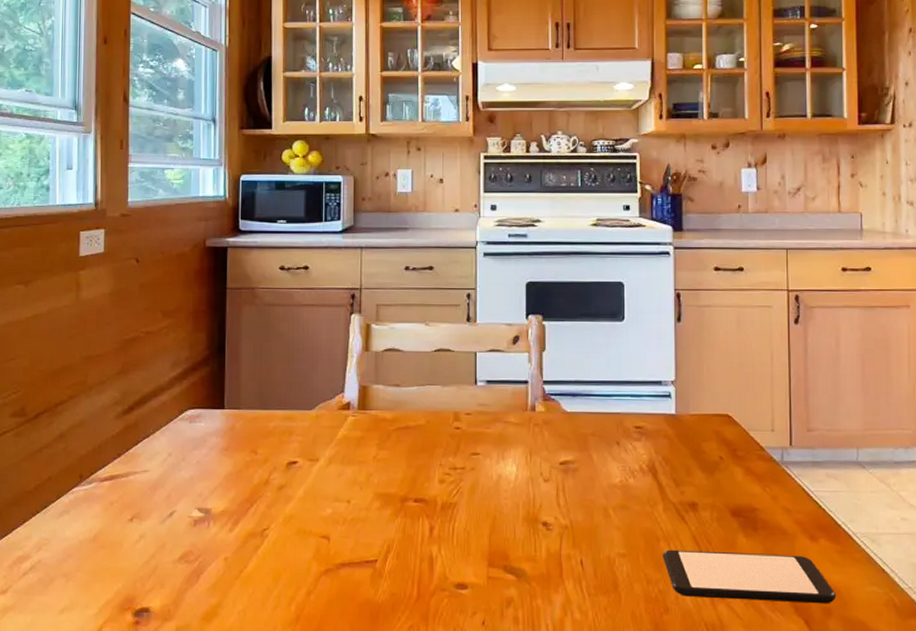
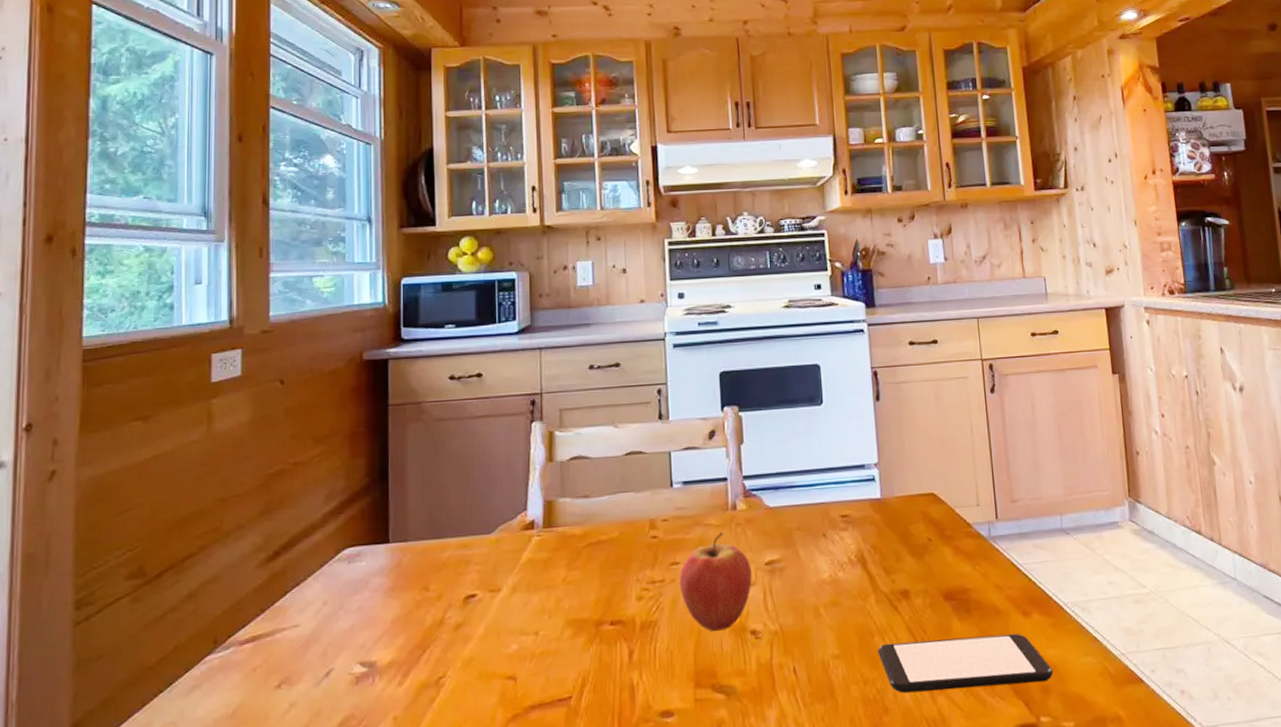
fruit: none [478,429,546,519] -> present [679,531,752,631]

